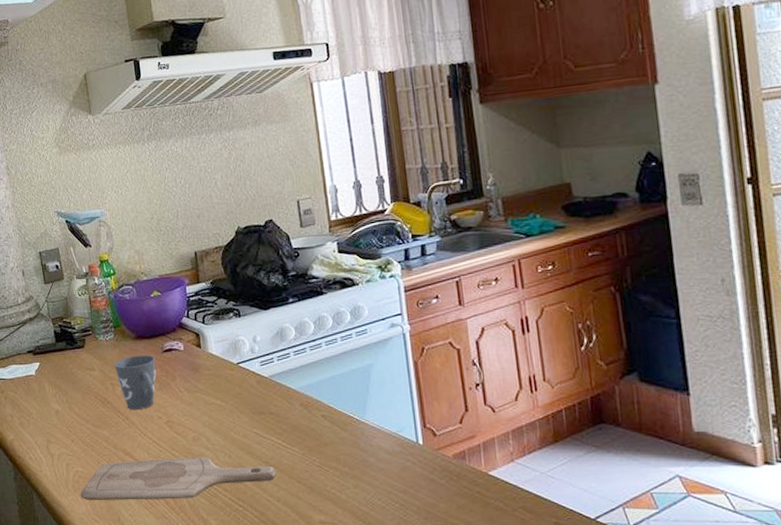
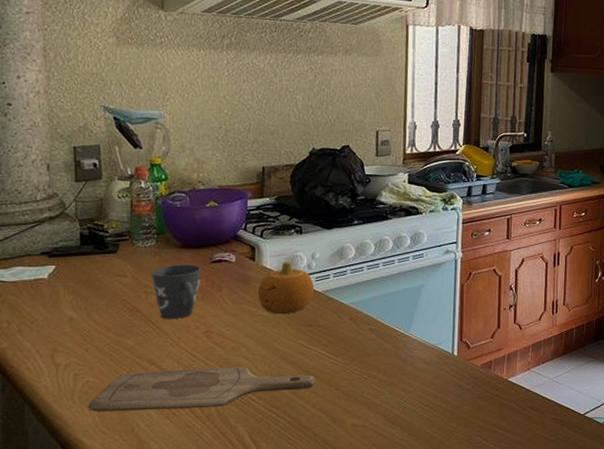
fruit: none [208,347,261,402] -> present [258,262,315,315]

